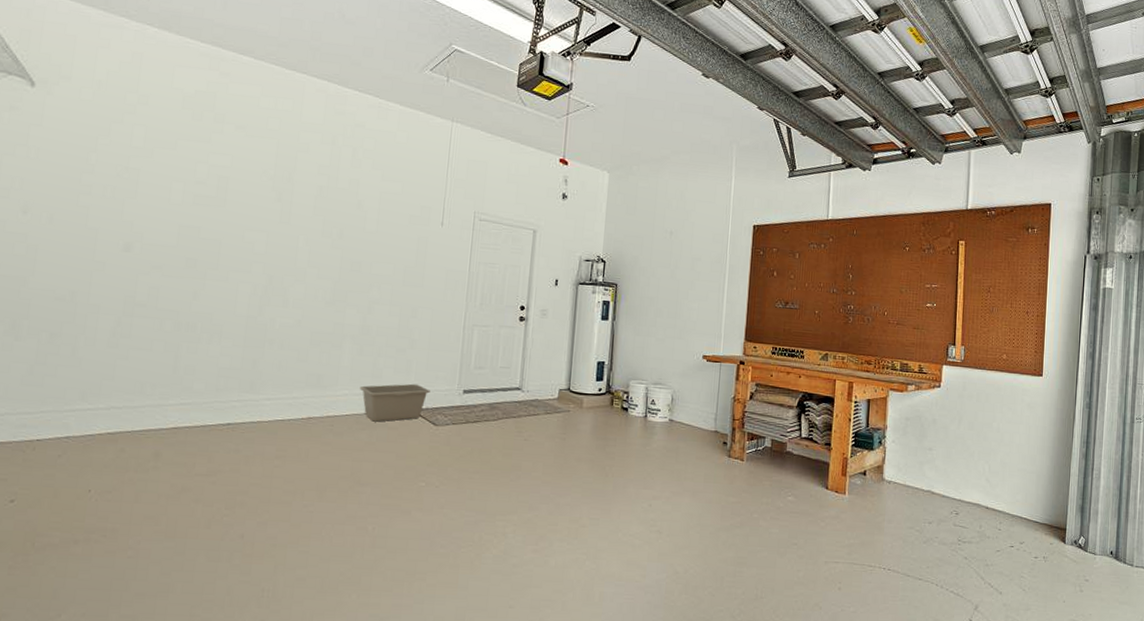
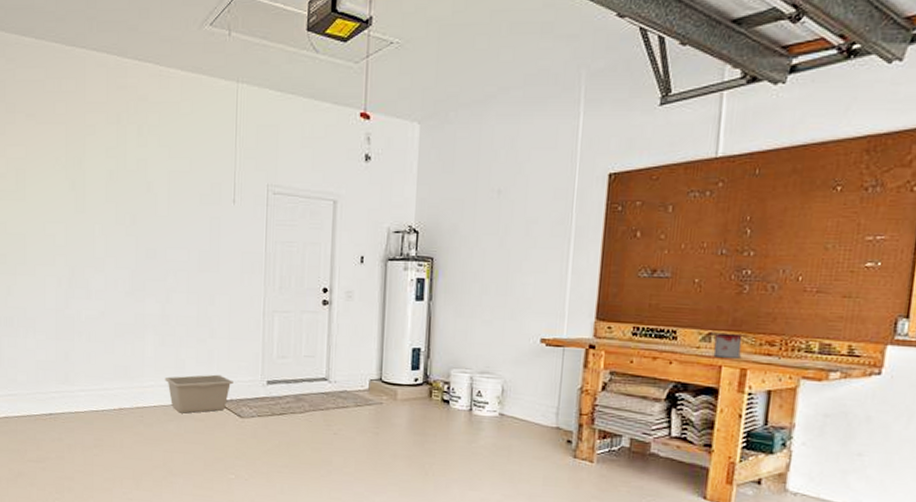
paint can: none [826,352,852,375] -> present [708,332,747,360]

